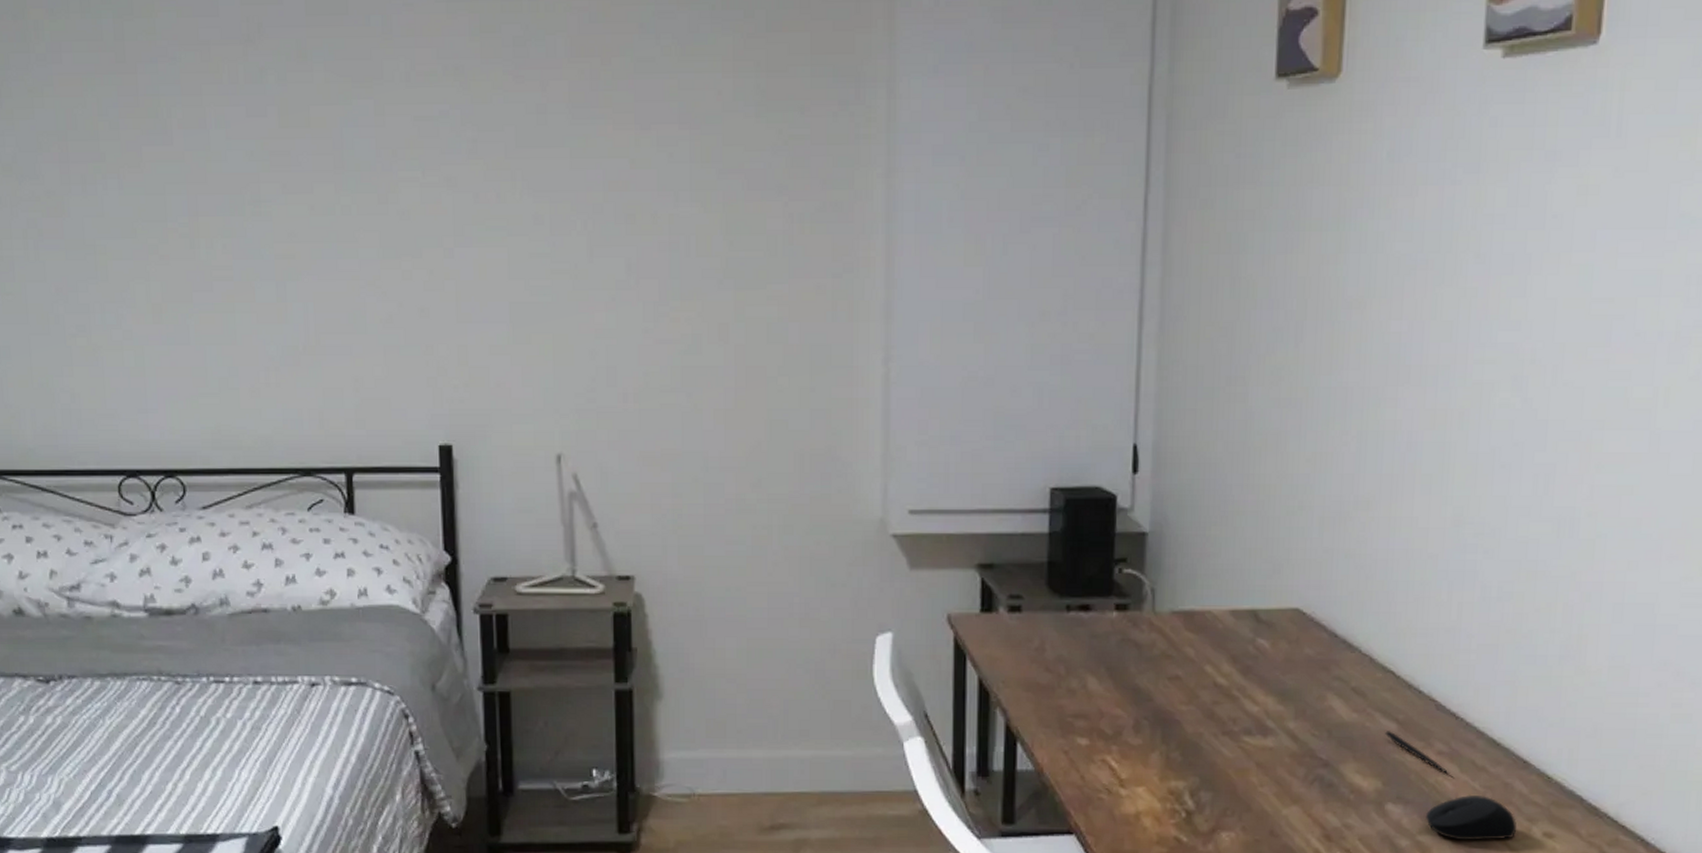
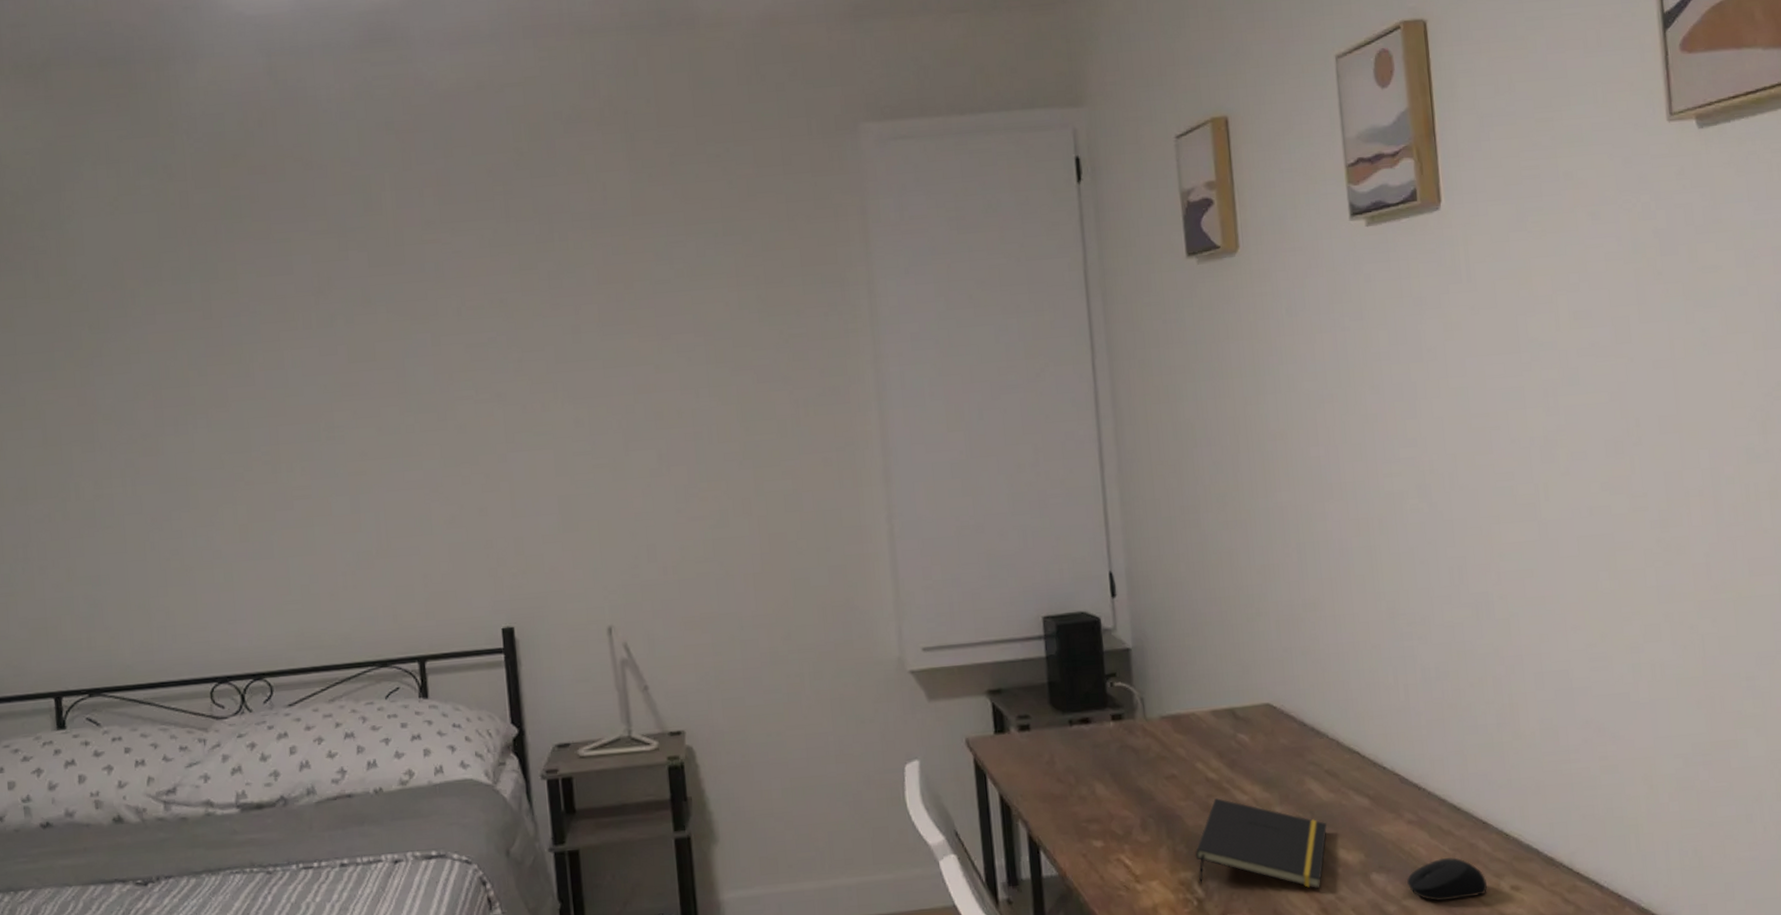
notepad: none [1190,706,1344,814] -> present [1194,798,1327,889]
pen: present [1385,731,1451,775] -> none [1360,806,1422,842]

